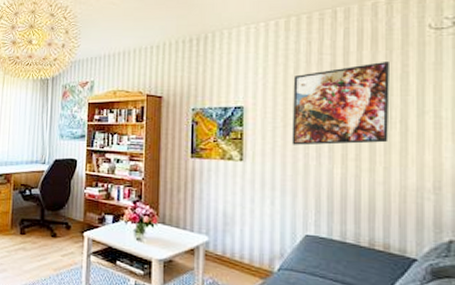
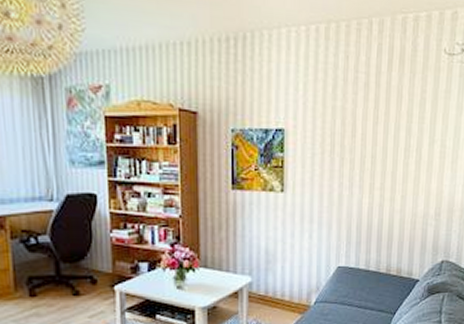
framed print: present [292,62,390,145] -> none [328,86,412,174]

